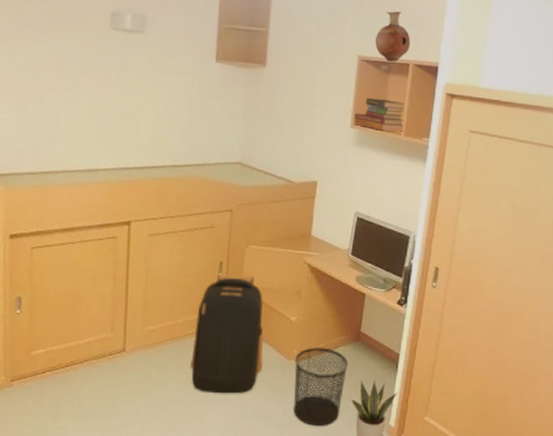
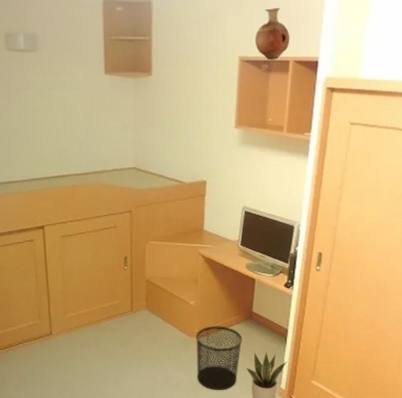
backpack: present [191,273,264,393] -> none [107,266,168,366]
books: present [354,97,405,132] -> none [238,97,287,129]

